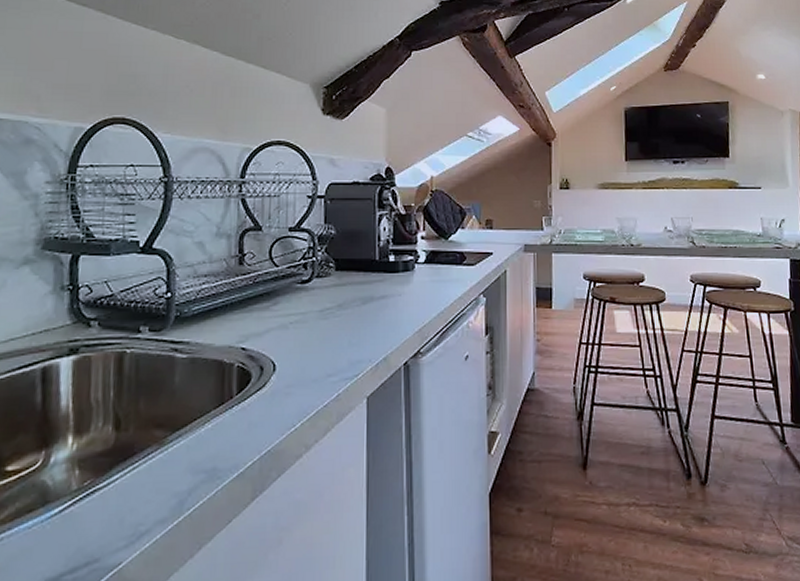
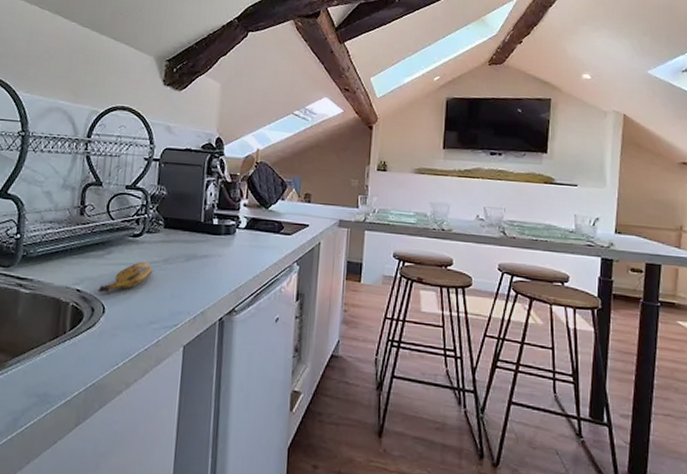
banana: none [264,309,326,349] -> present [97,261,153,293]

